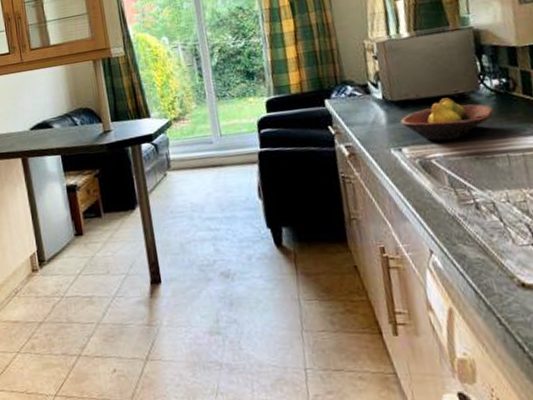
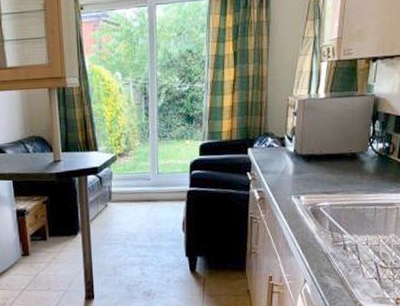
fruit bowl: present [400,97,495,141] -> none [304,155,374,192]

